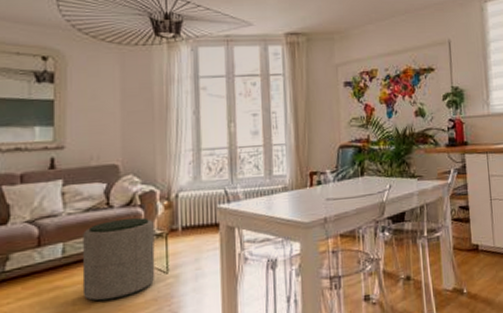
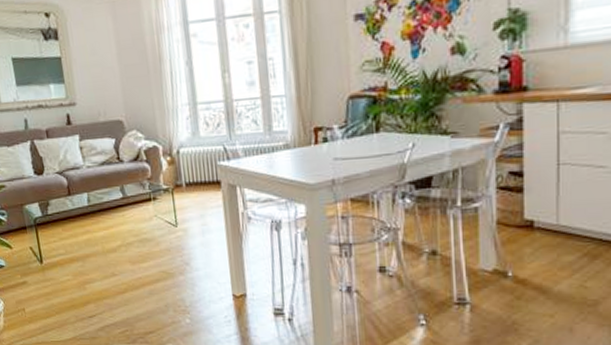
ottoman: present [82,217,155,302] -> none [101,172,167,247]

